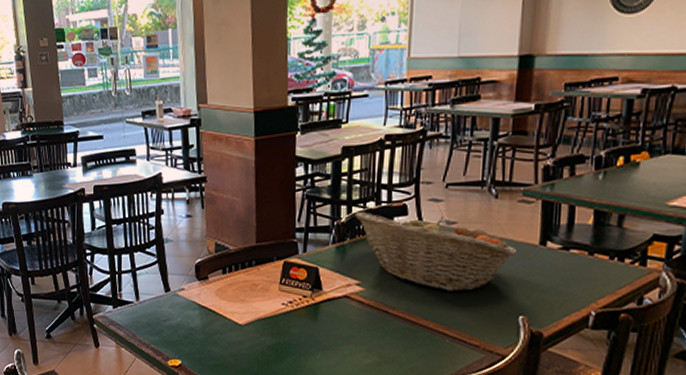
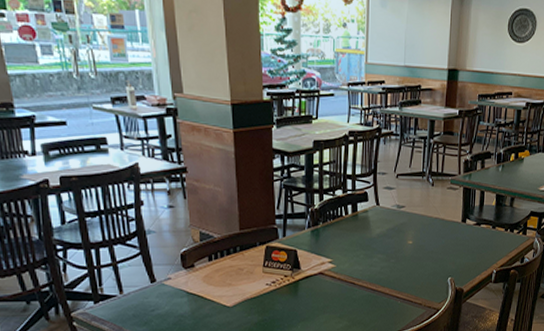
fruit basket: present [355,211,516,292] -> none [326,198,446,263]

